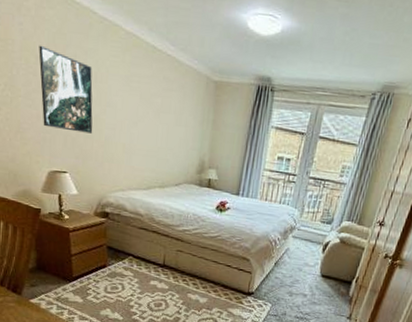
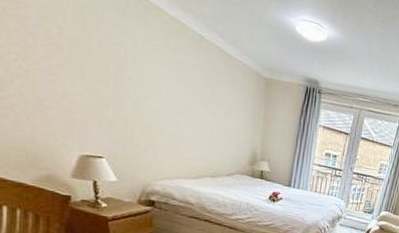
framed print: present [38,45,93,134] -> none [62,15,134,118]

